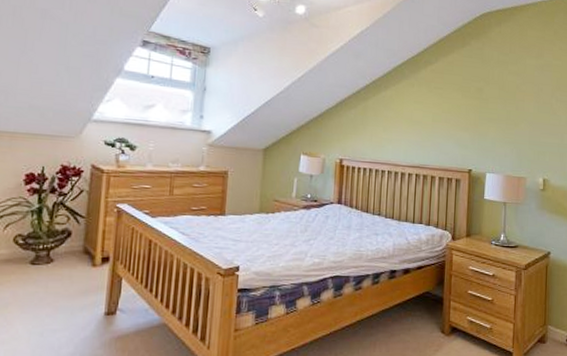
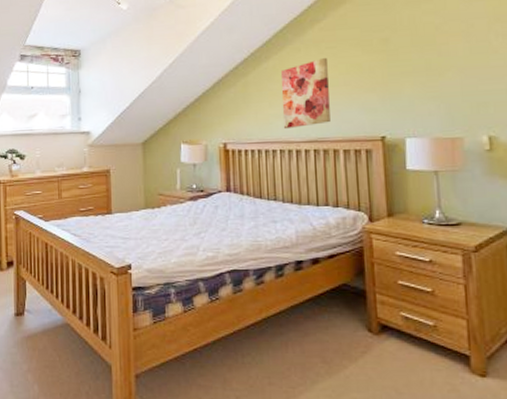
wall art: none [393,96,434,154] -> present [280,58,331,130]

